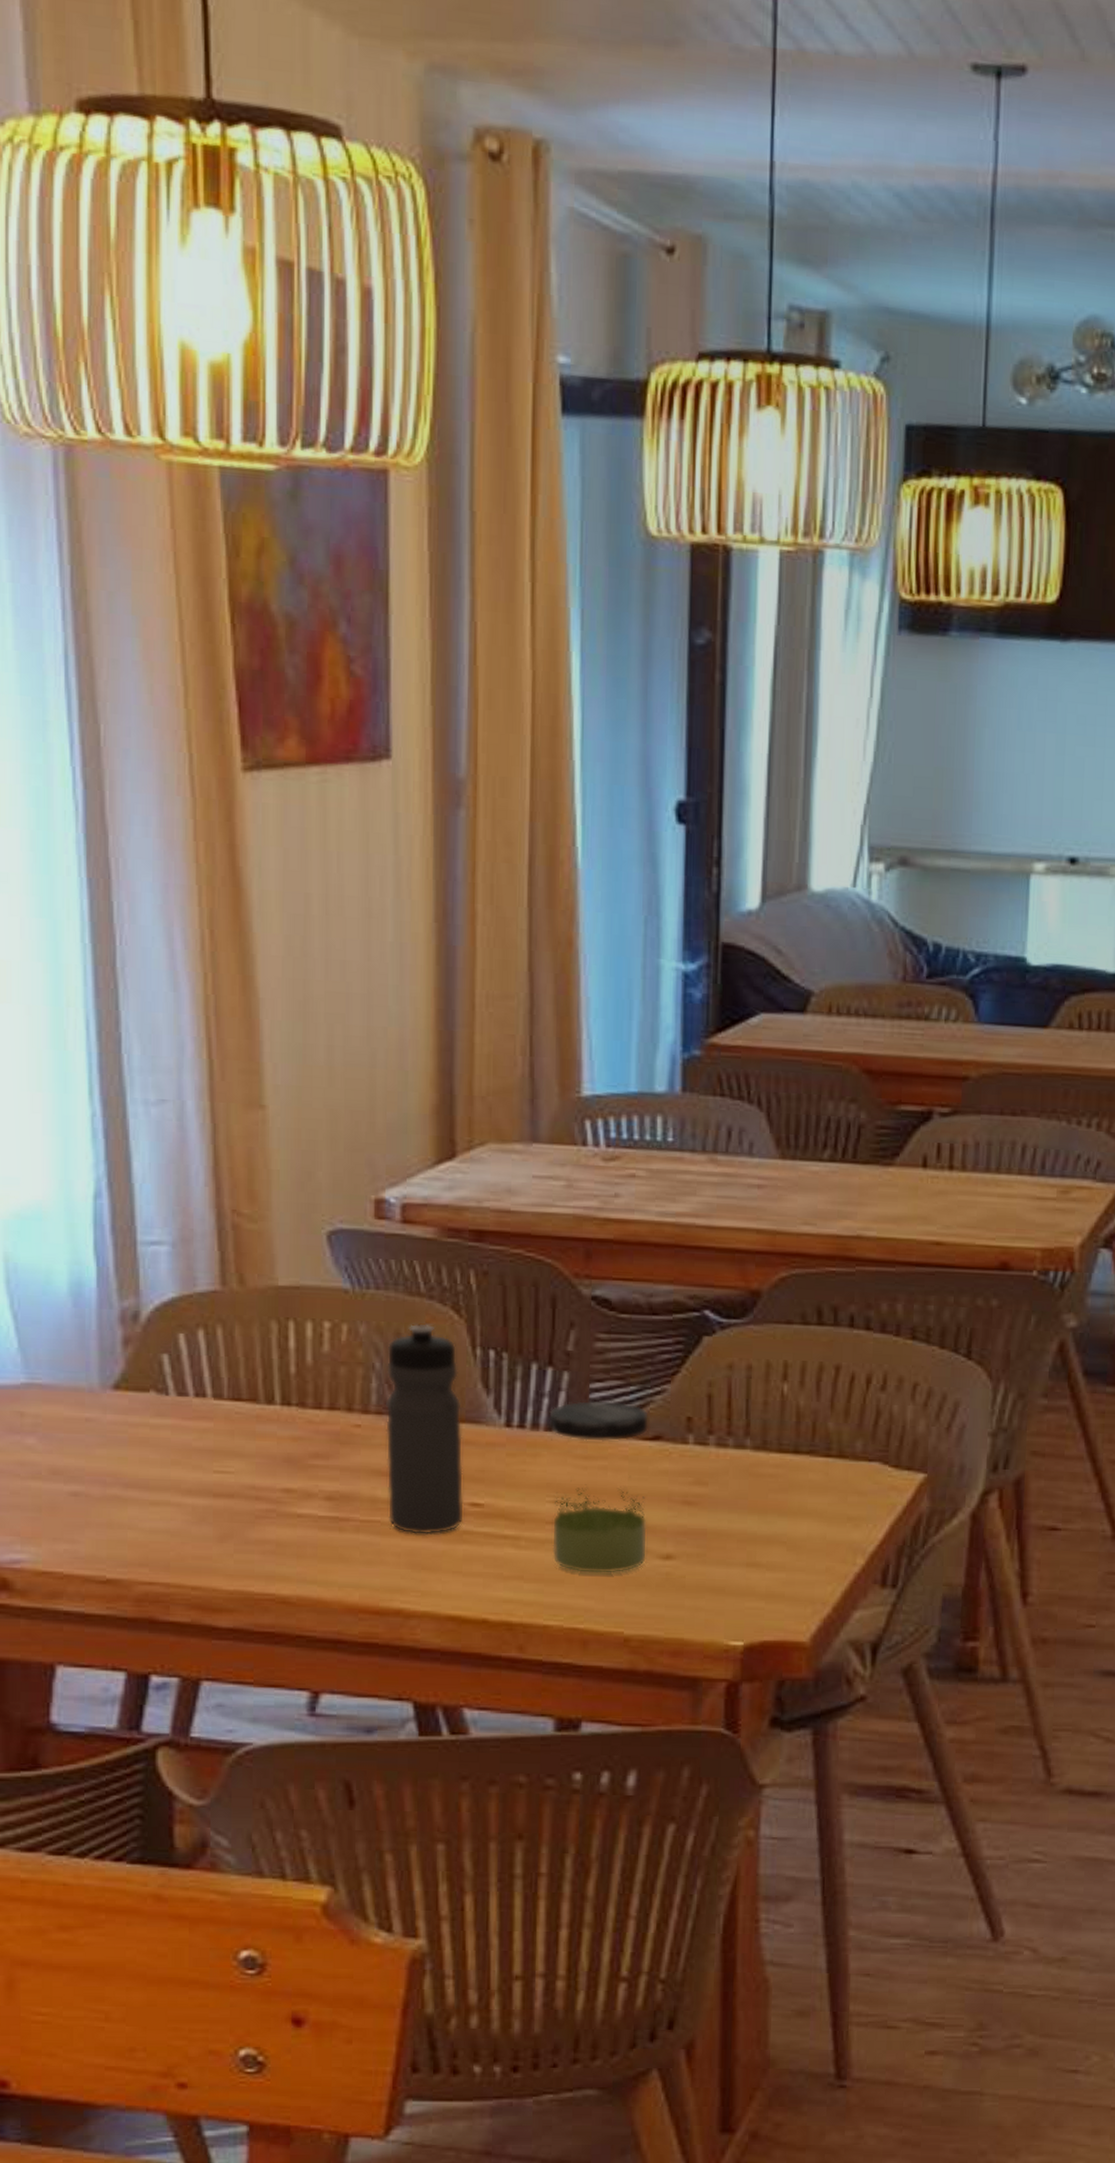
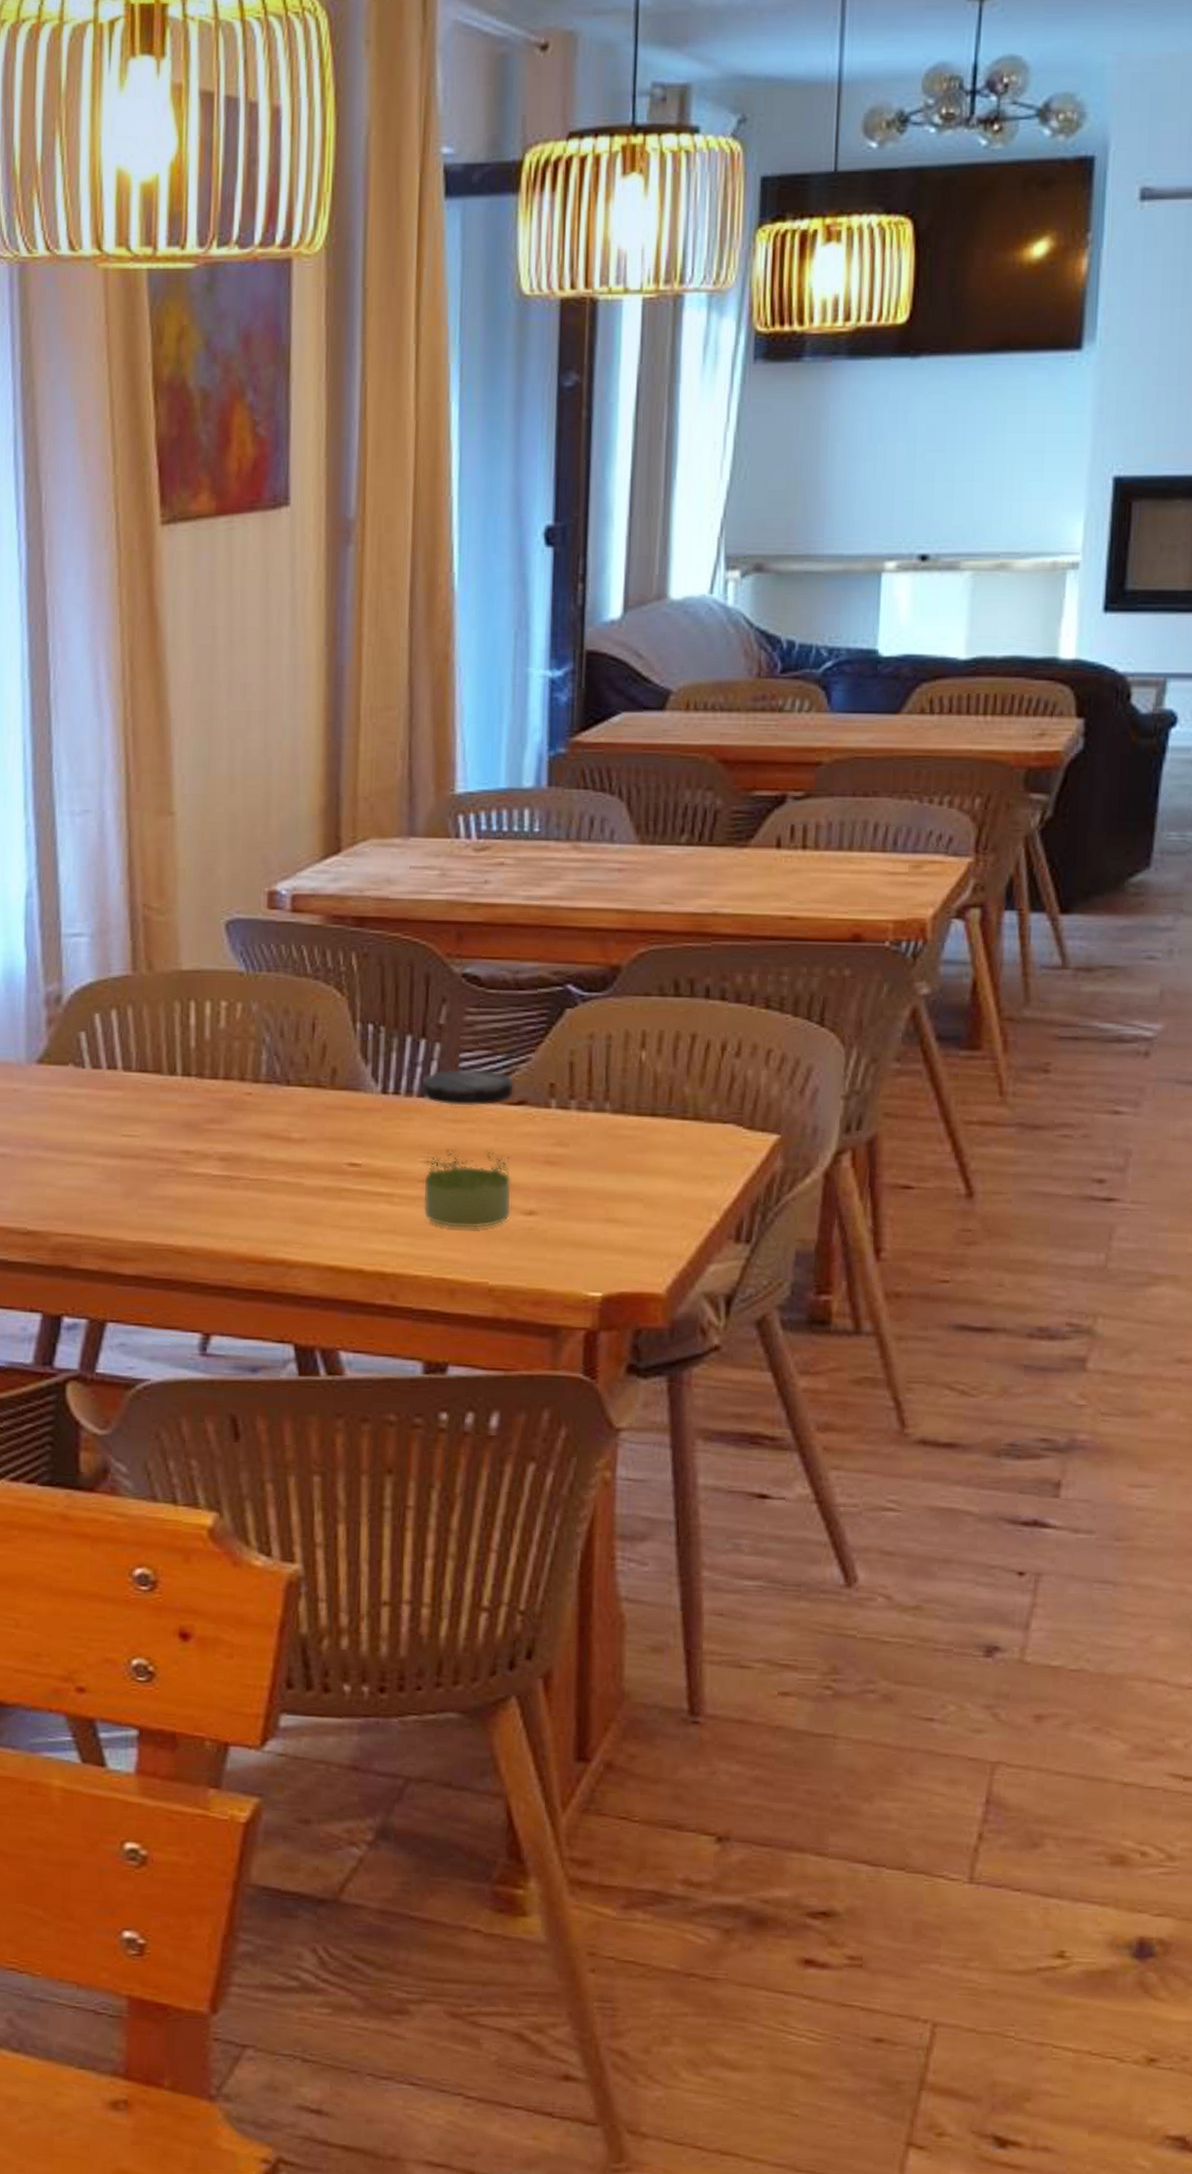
water bottle: present [385,1323,465,1535] -> none [273,1001,344,1192]

